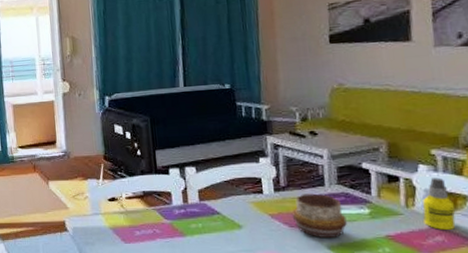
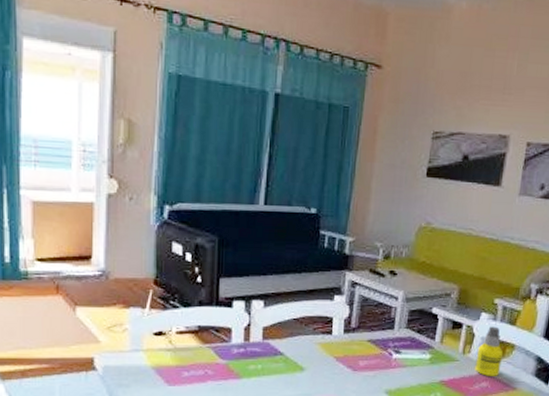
decorative bowl: present [292,193,347,239] -> none [357,336,408,383]

